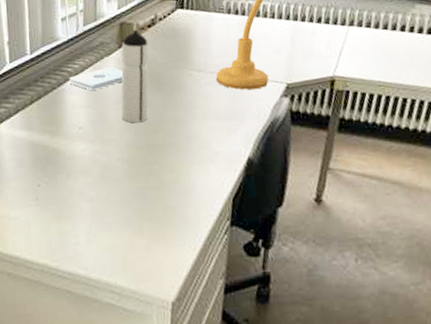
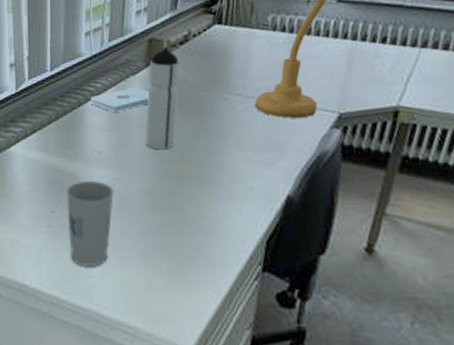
cup: none [51,154,96,234] -> present [67,180,114,266]

